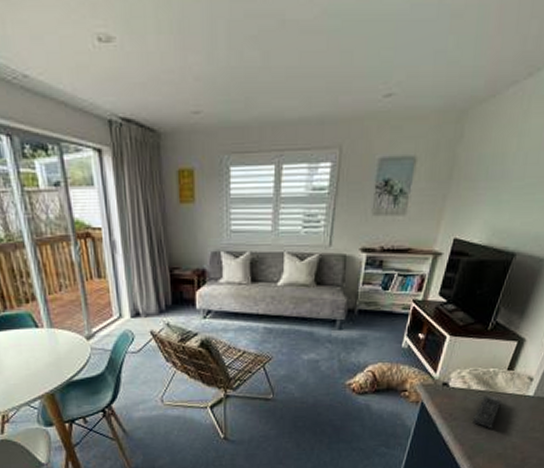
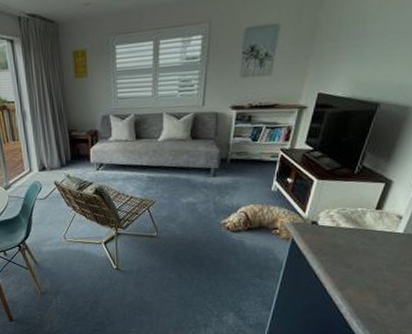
remote control: present [473,395,501,428] -> none [342,233,371,262]

